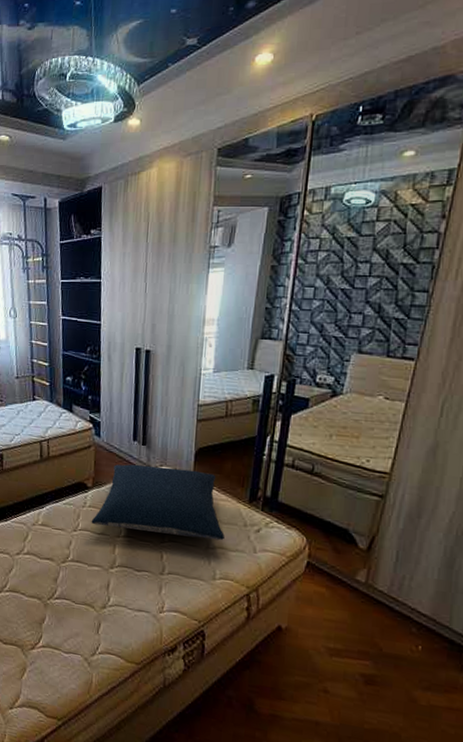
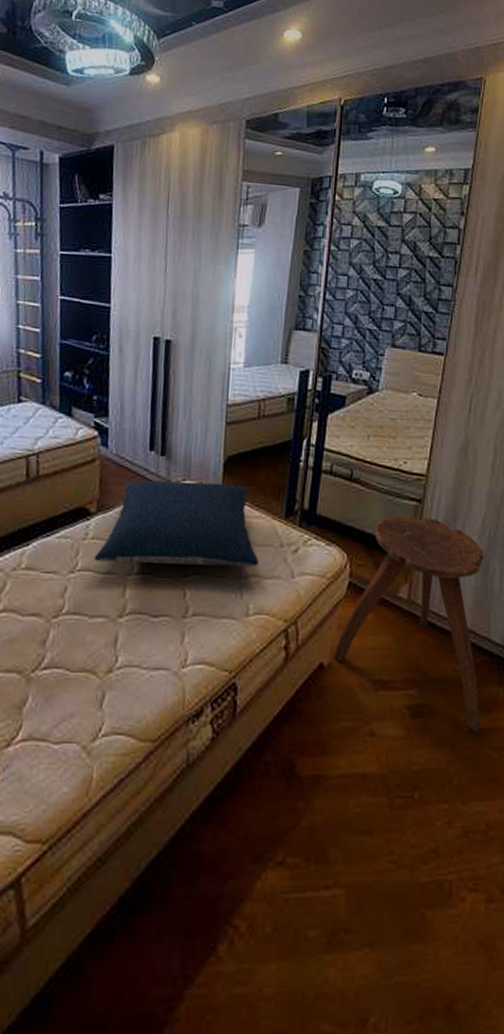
stool: none [292,508,450,709] -> present [334,515,484,734]

